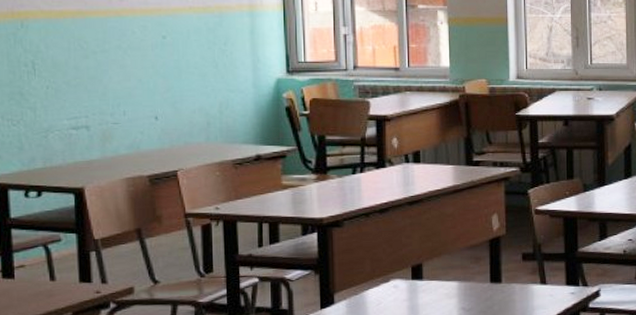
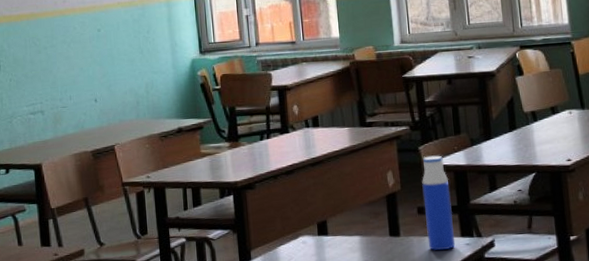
water bottle: none [529,200,560,300] -> present [422,155,456,251]

